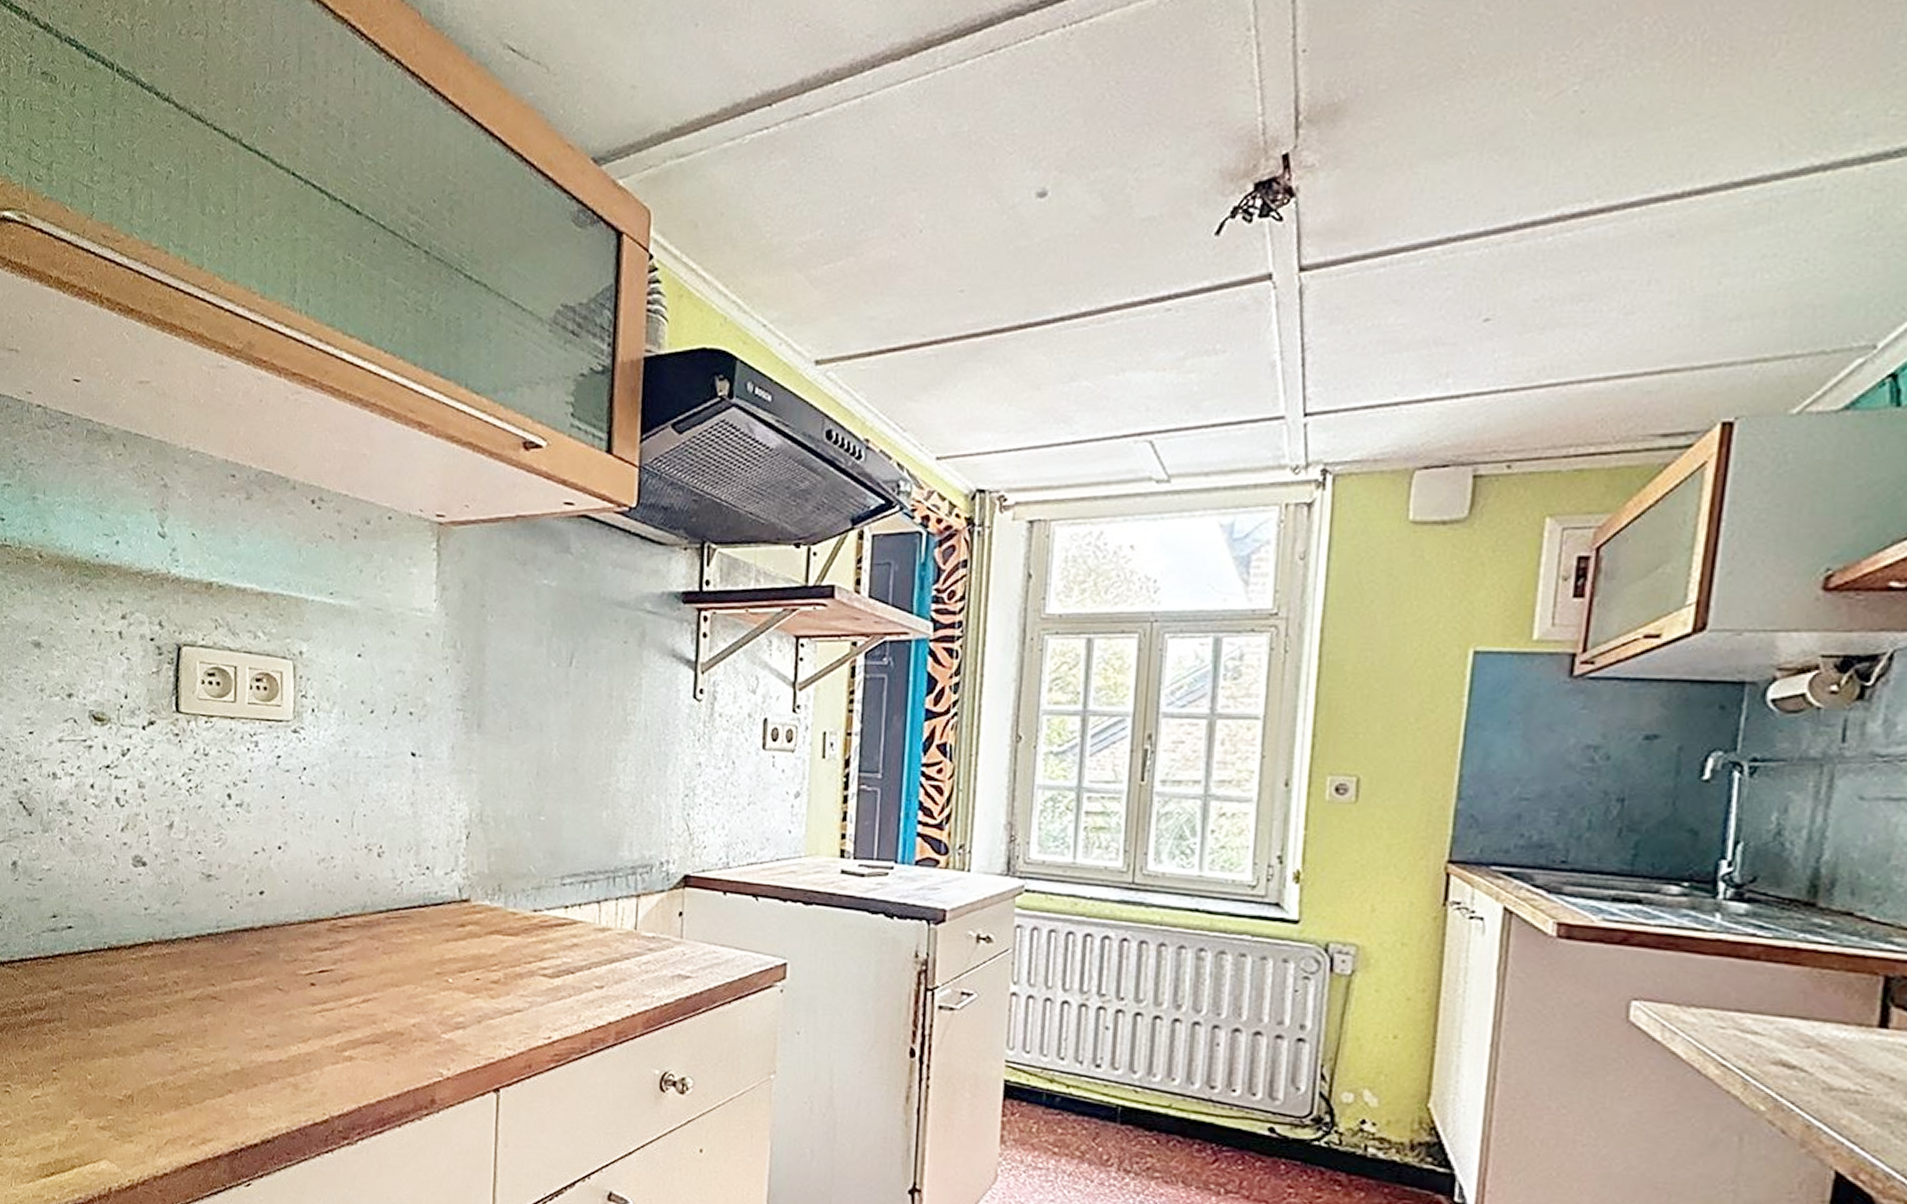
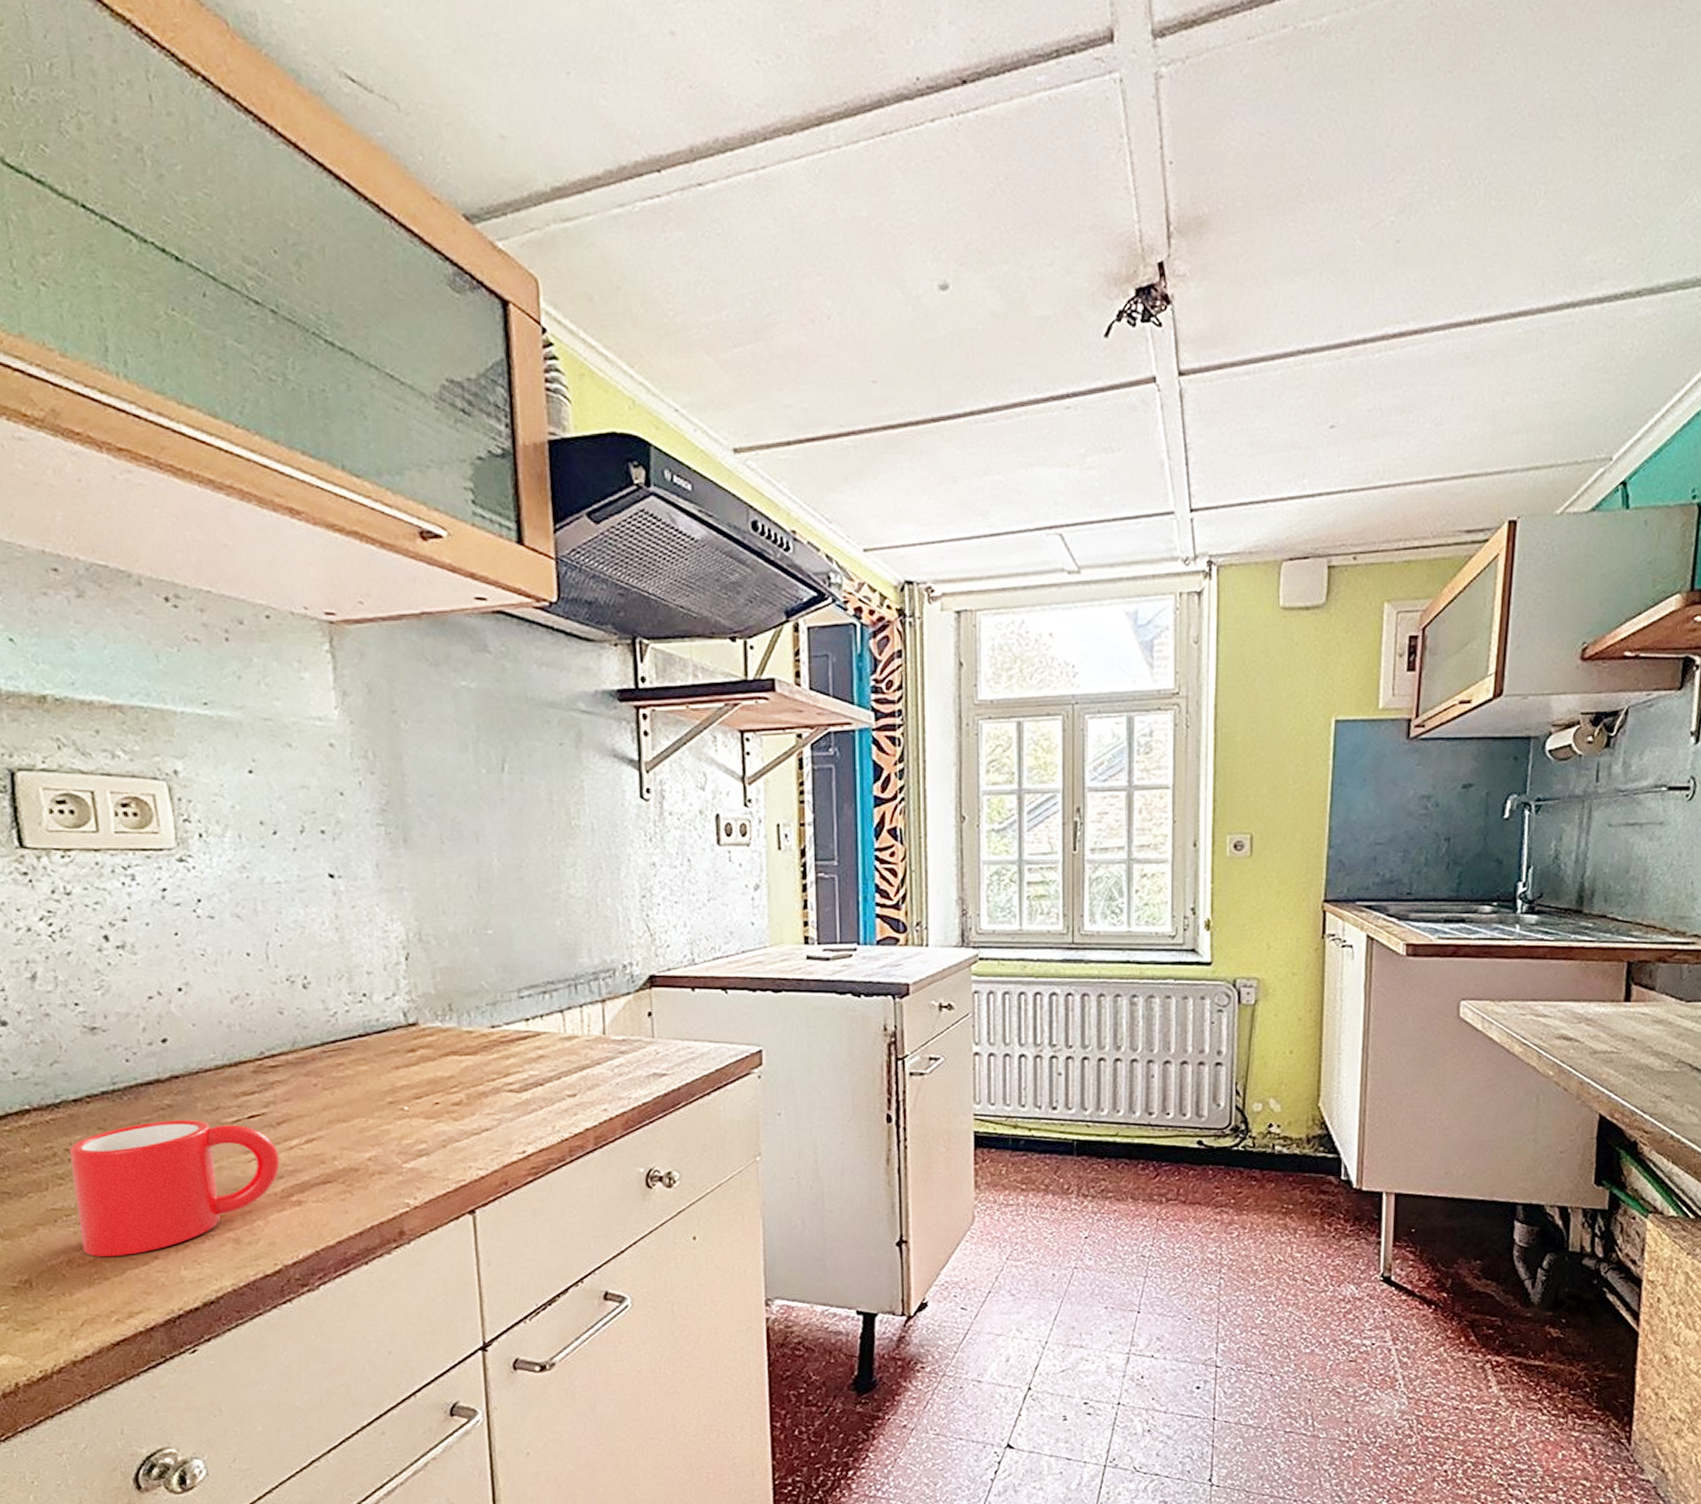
mug: none [175,965,339,1086] -> present [70,1119,280,1257]

